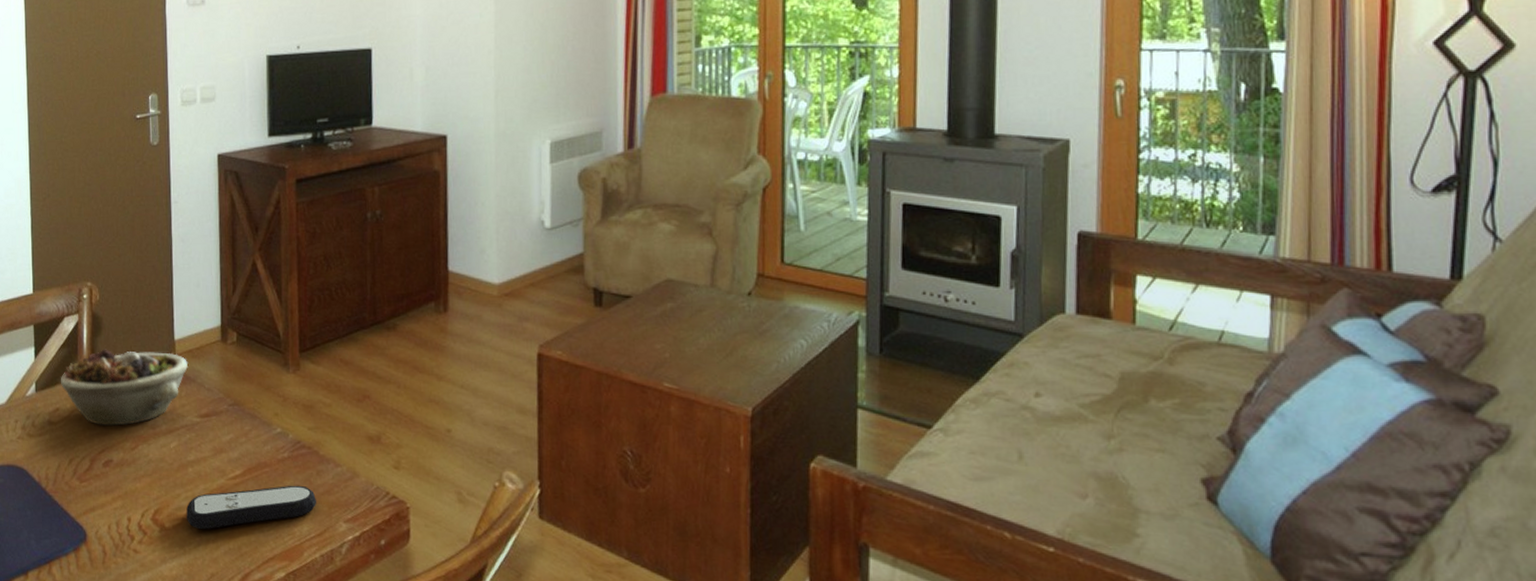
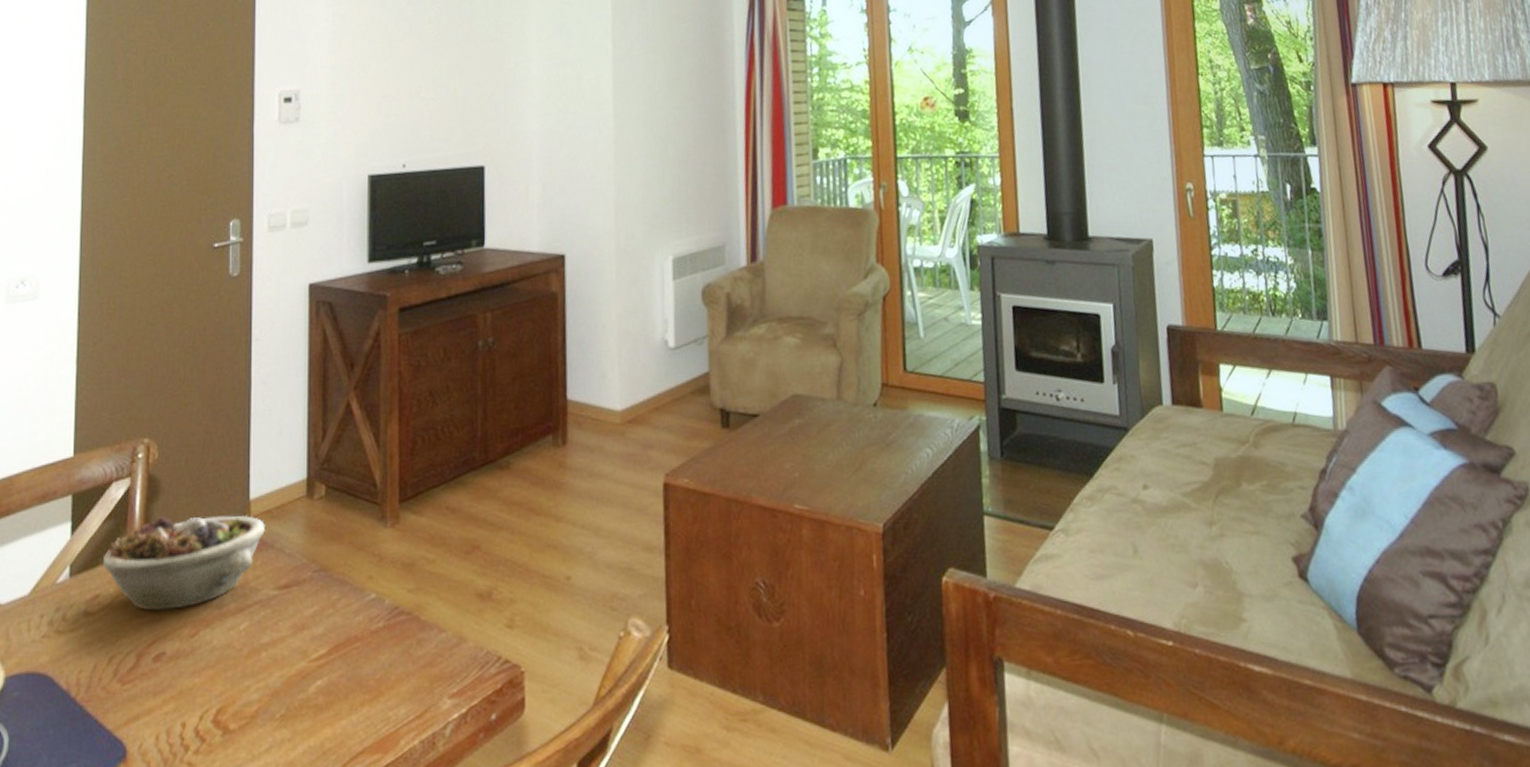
remote control: present [186,485,317,529] -> none [257,659,417,727]

